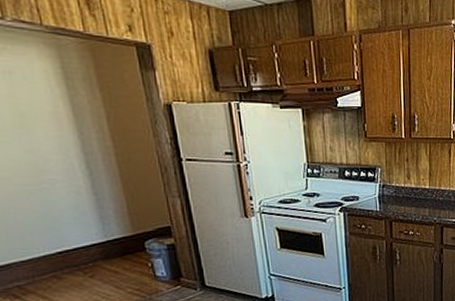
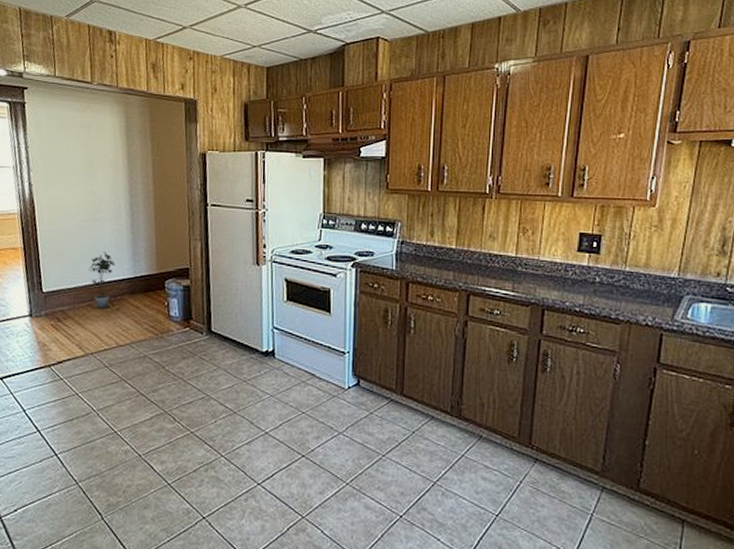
potted plant: none [45,217,80,278] -> present [88,252,116,308]

